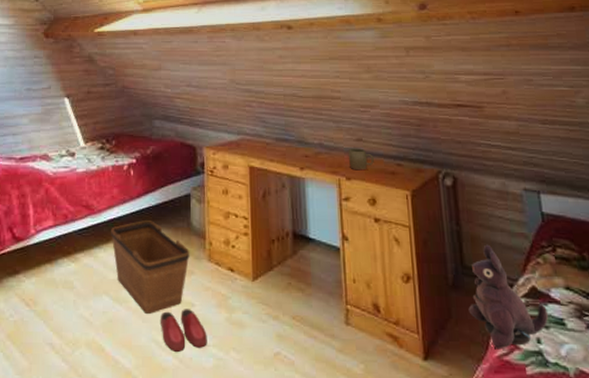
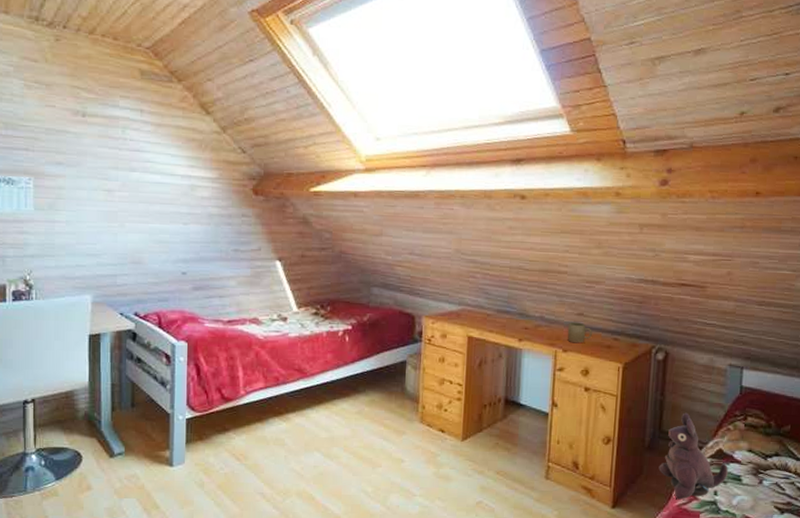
bicycle basket: present [111,220,190,314] -> none [323,384,403,468]
slippers: present [161,309,207,352] -> none [370,464,415,500]

